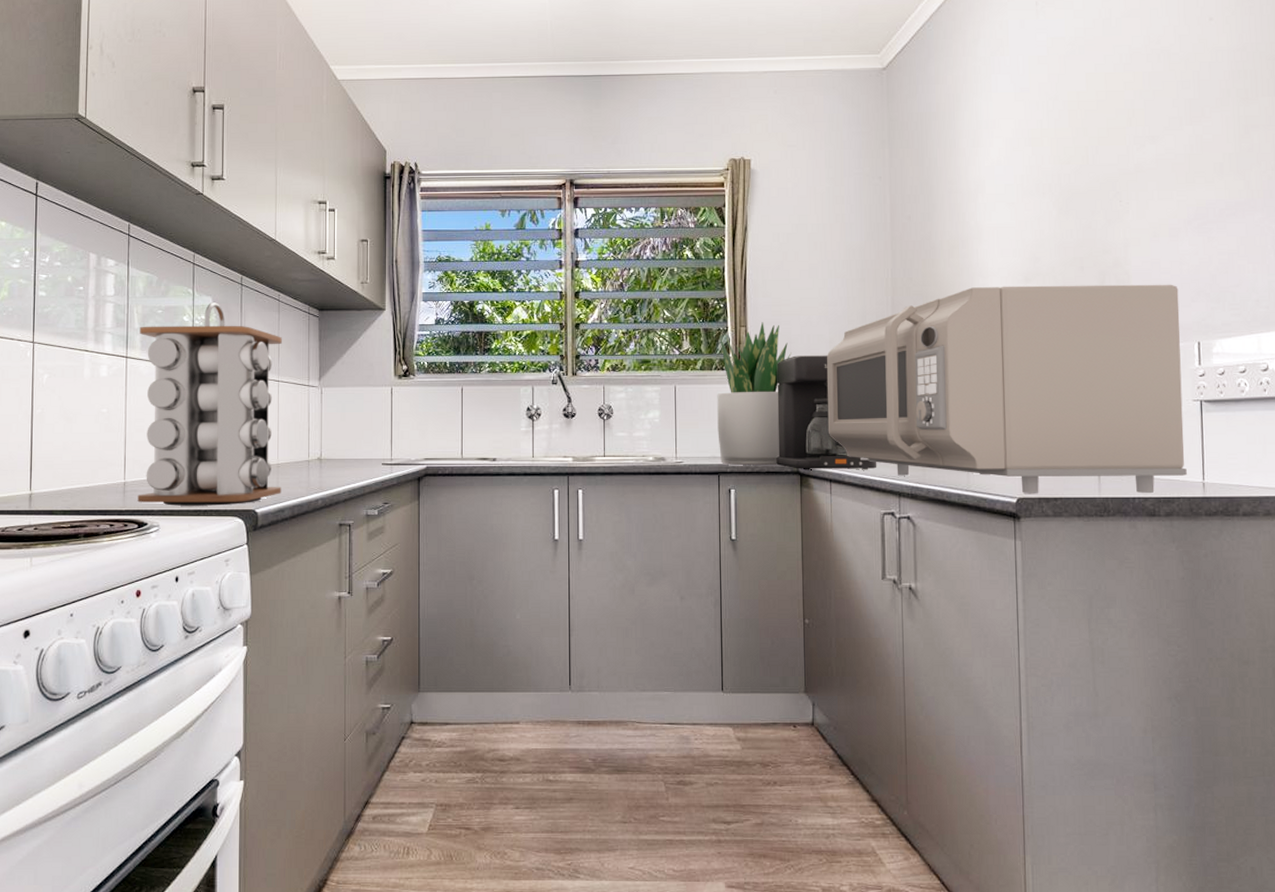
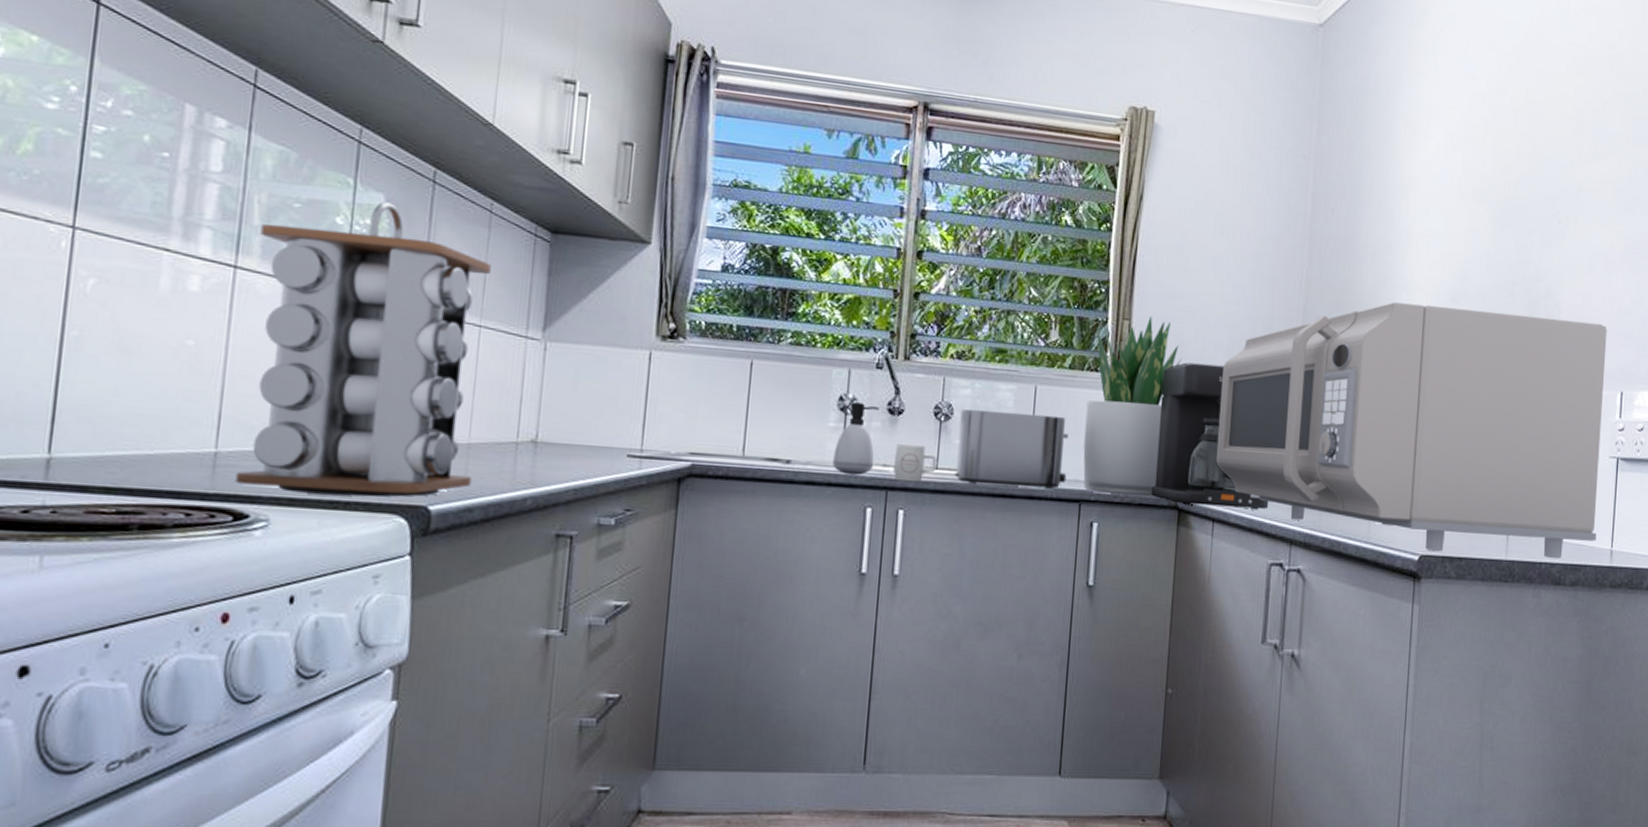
soap dispenser: none [527,411,557,466] -> present [833,402,879,475]
mug: none [572,439,604,468] -> present [894,443,937,483]
toaster: none [618,408,706,467] -> present [954,408,1068,490]

